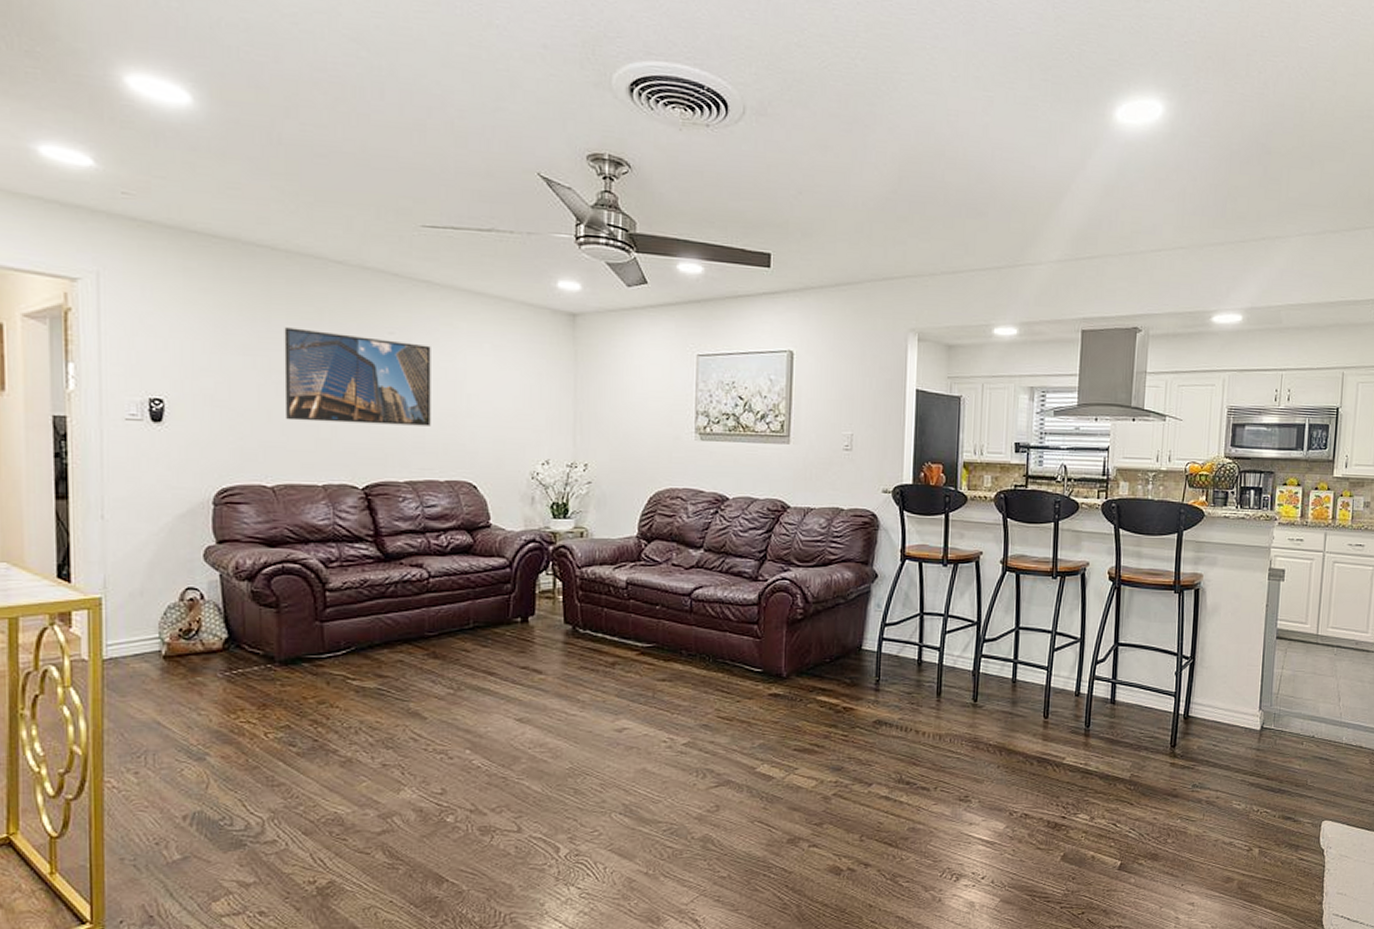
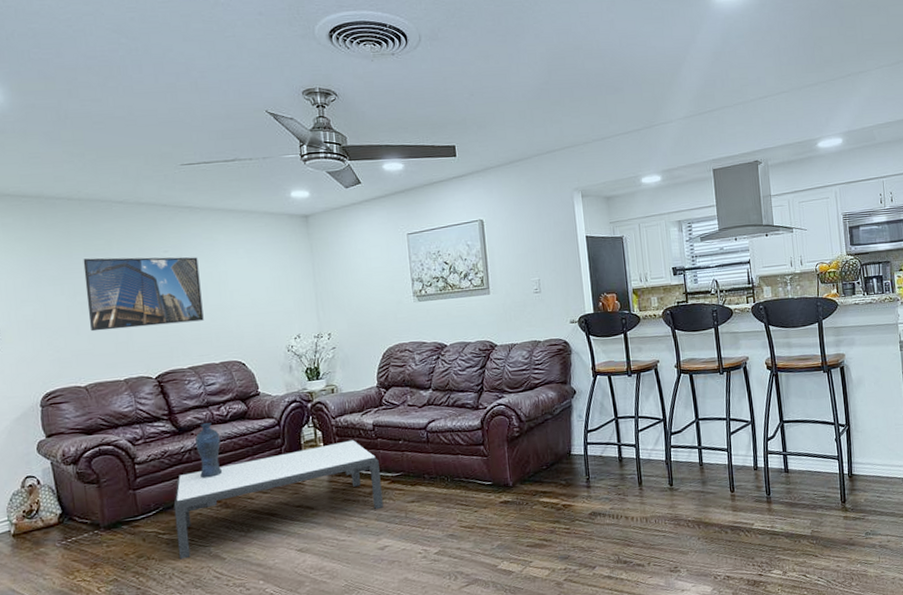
coffee table: none [369,597,628,712] -> present [173,440,383,560]
vase: none [405,553,435,619] -> present [195,423,223,479]

